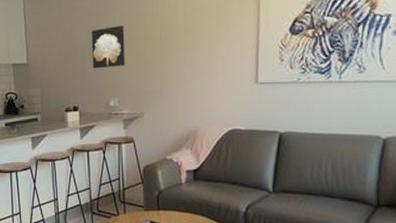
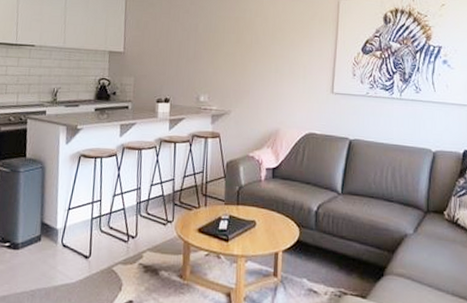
wall art: present [91,26,125,69] -> none [187,27,219,65]

